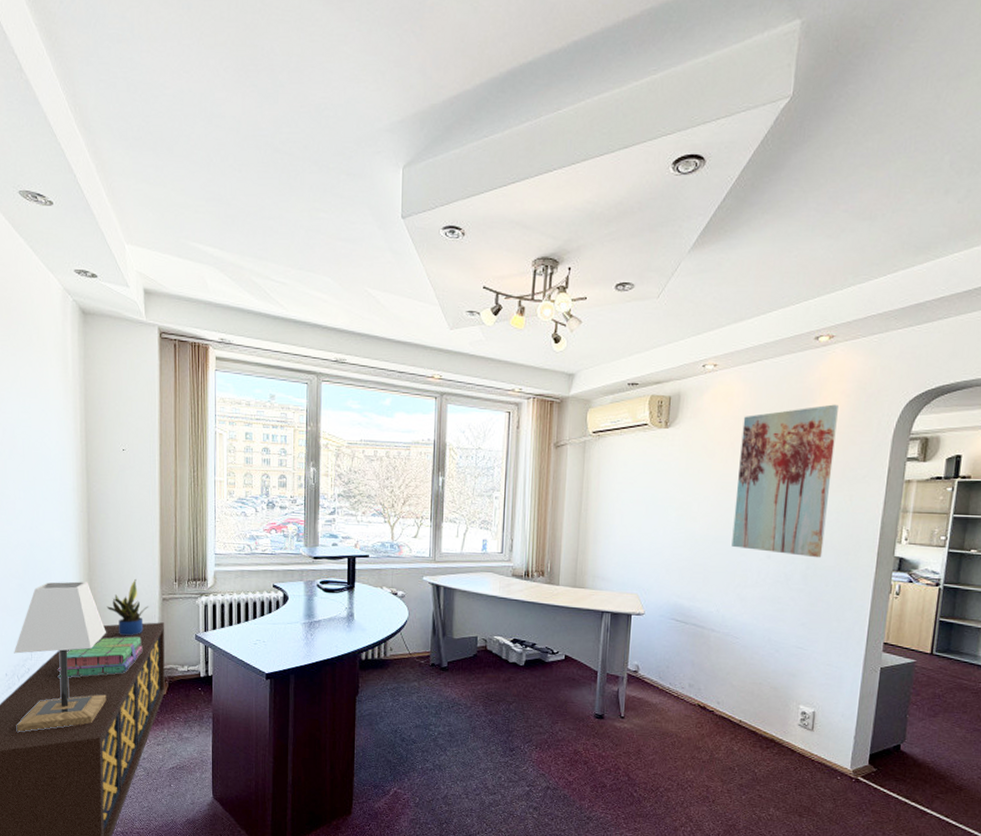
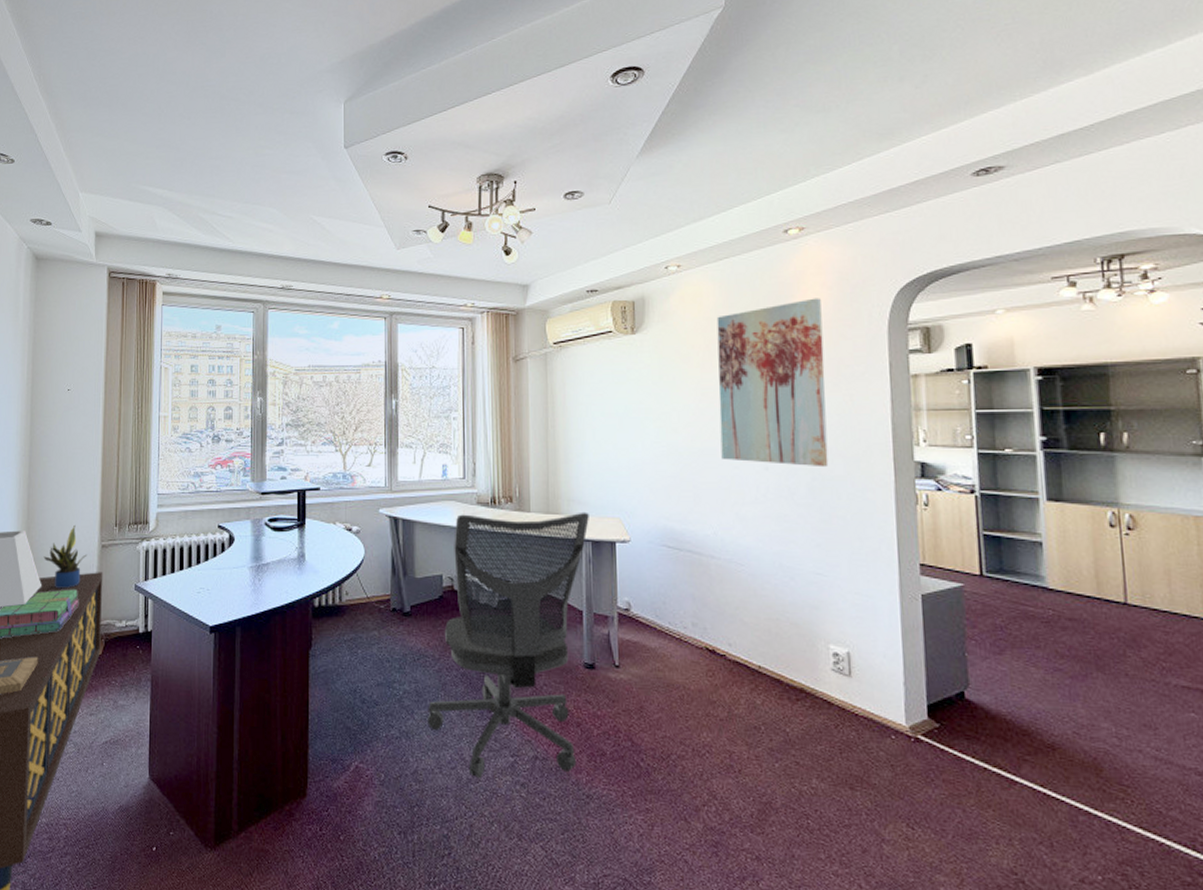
office chair: none [458,584,611,802] -> present [428,512,589,778]

